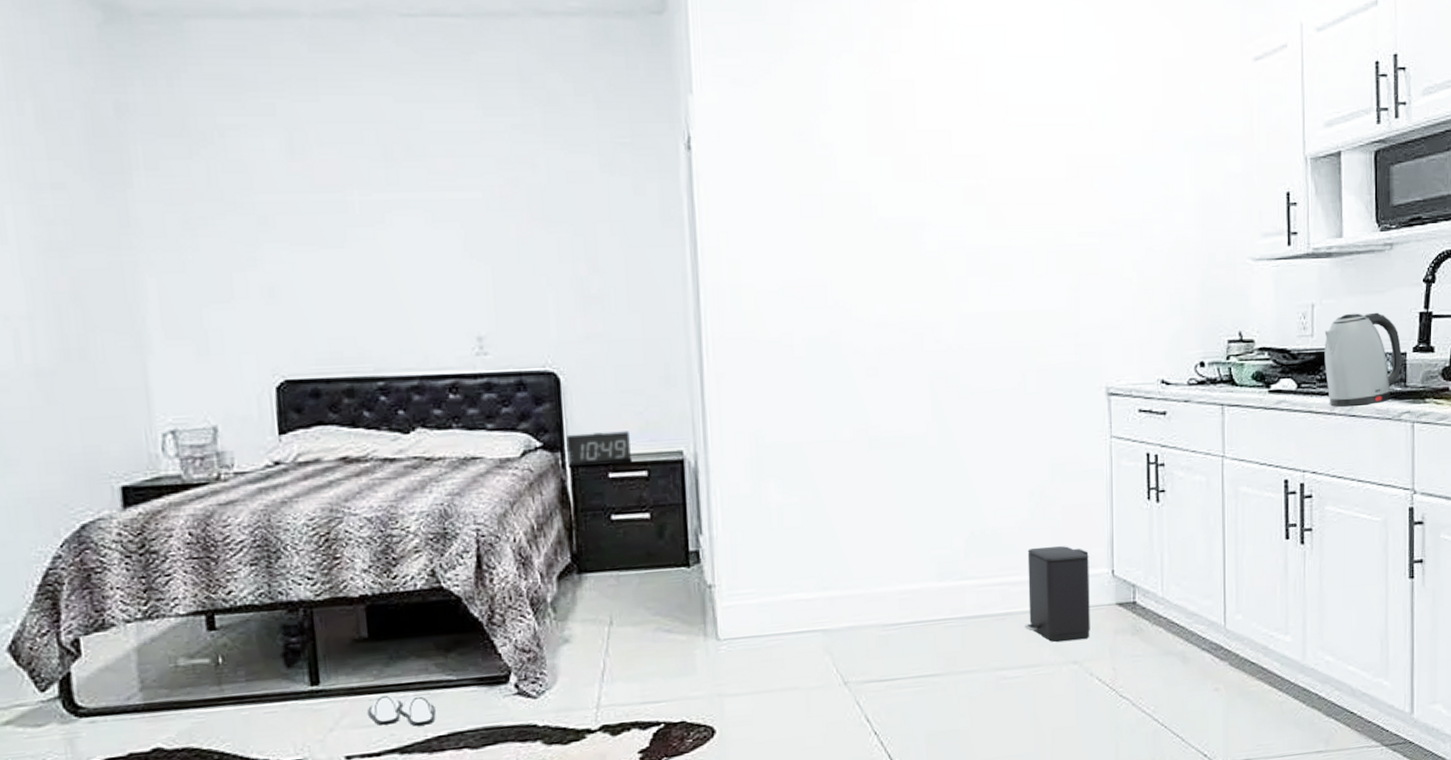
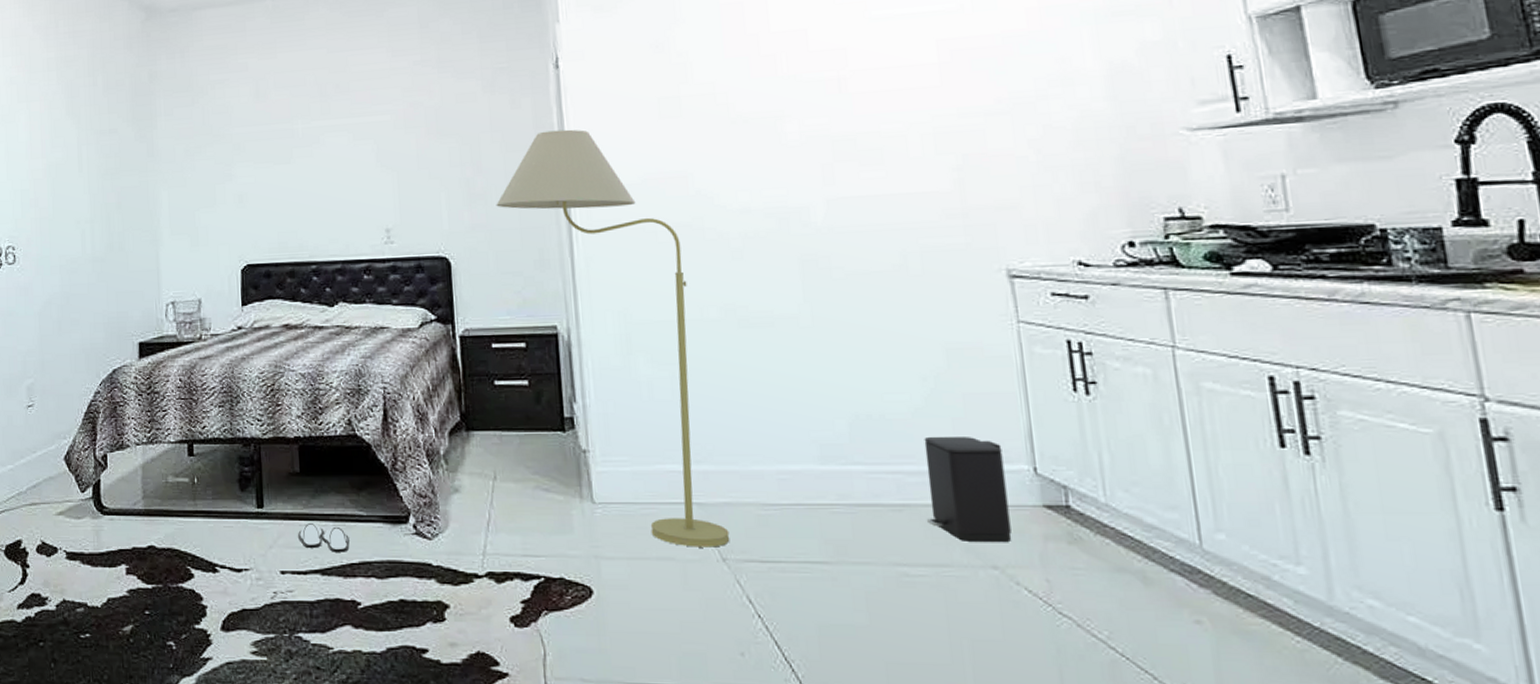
alarm clock: present [566,431,631,468] -> none [456,307,511,338]
floor lamp: none [615,224,852,675] -> present [496,129,730,548]
kettle: present [1324,312,1402,408] -> none [1305,181,1437,294]

